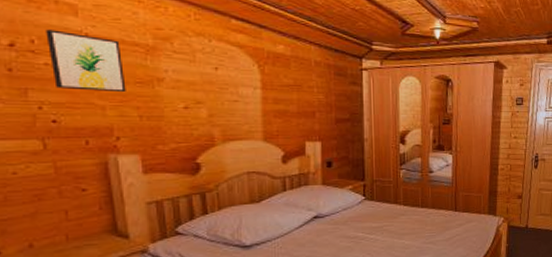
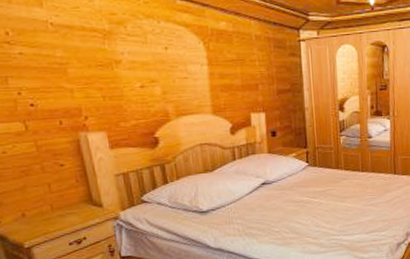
wall art: present [46,29,126,93] -> none [17,21,90,76]

